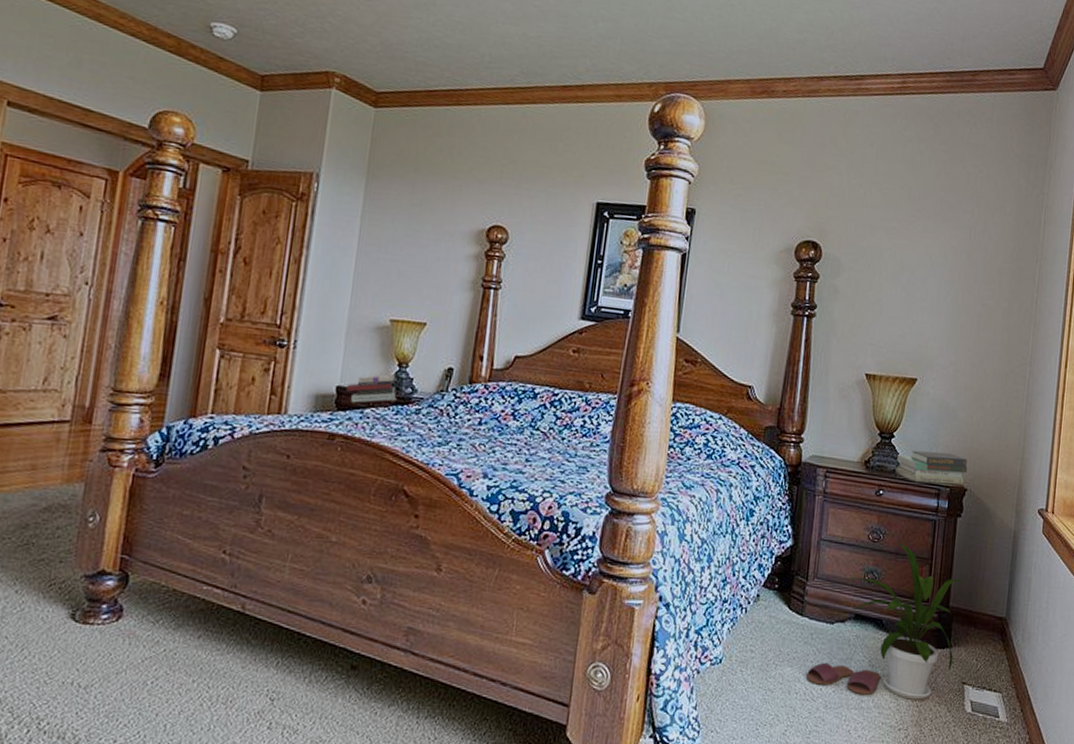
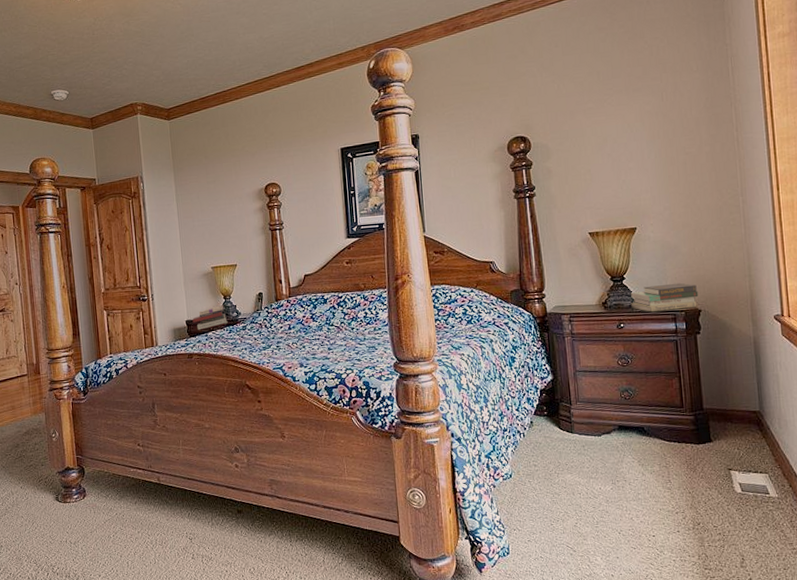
slippers: present [806,662,880,695] -> none [585,467,651,489]
house plant: present [849,542,964,700] -> none [607,362,716,488]

